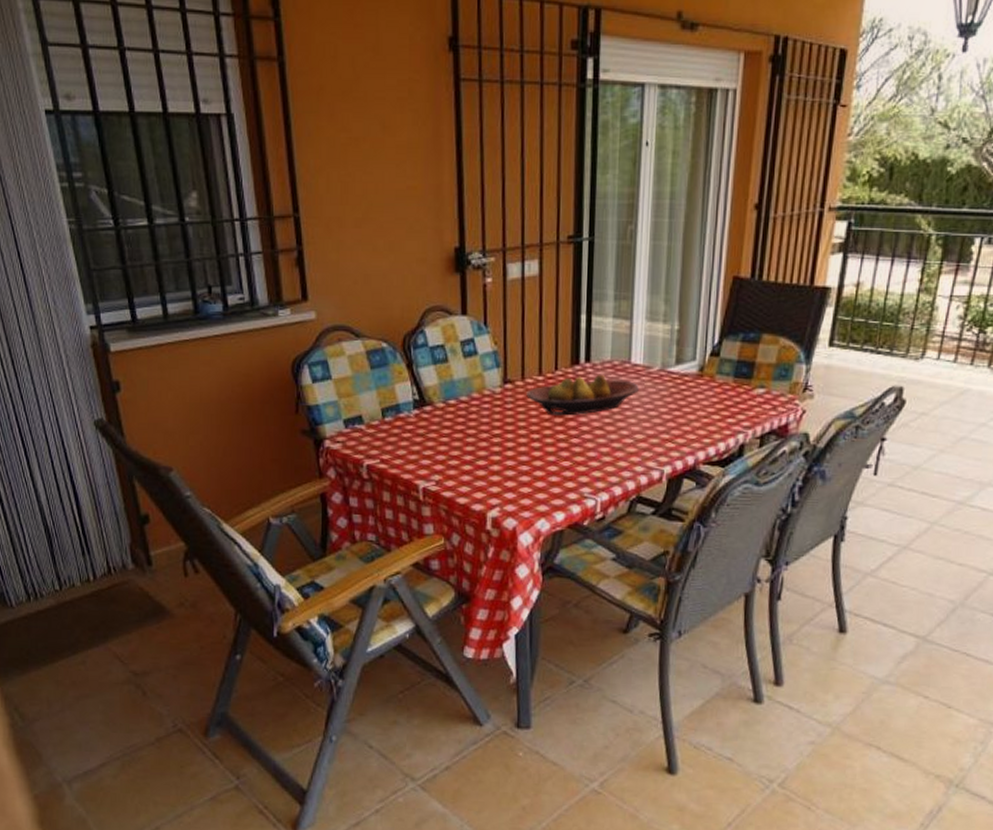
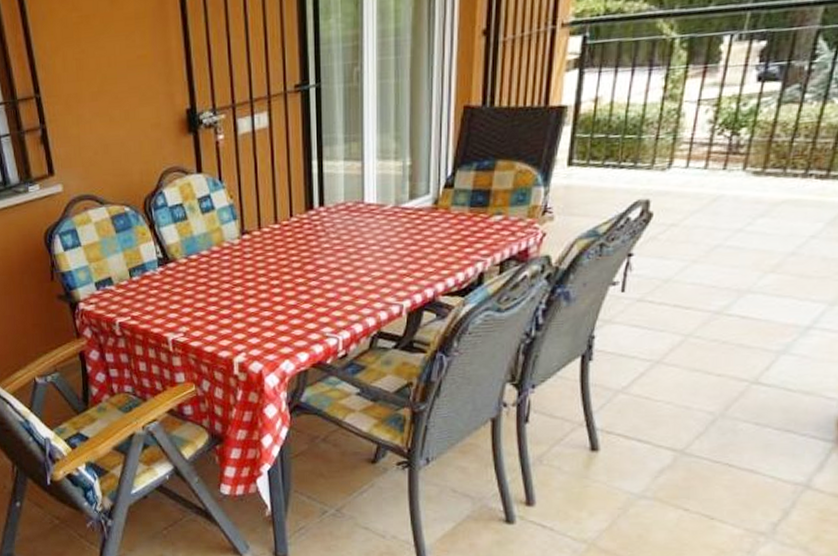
fruit bowl: present [526,374,639,416] -> none [264,216,374,261]

